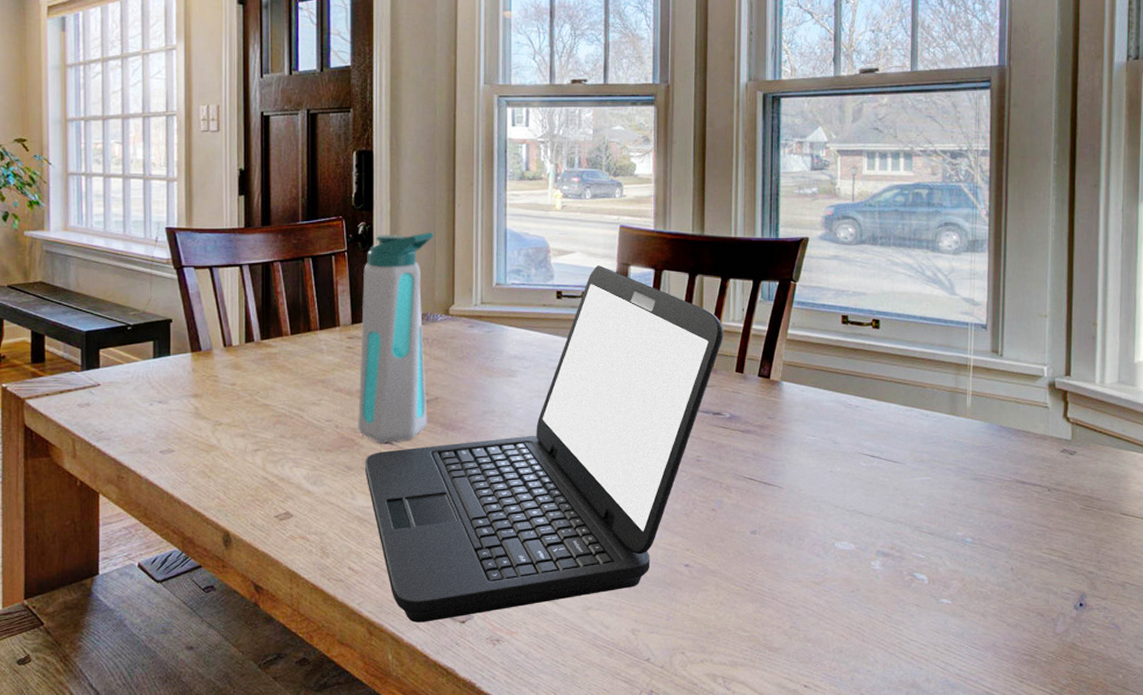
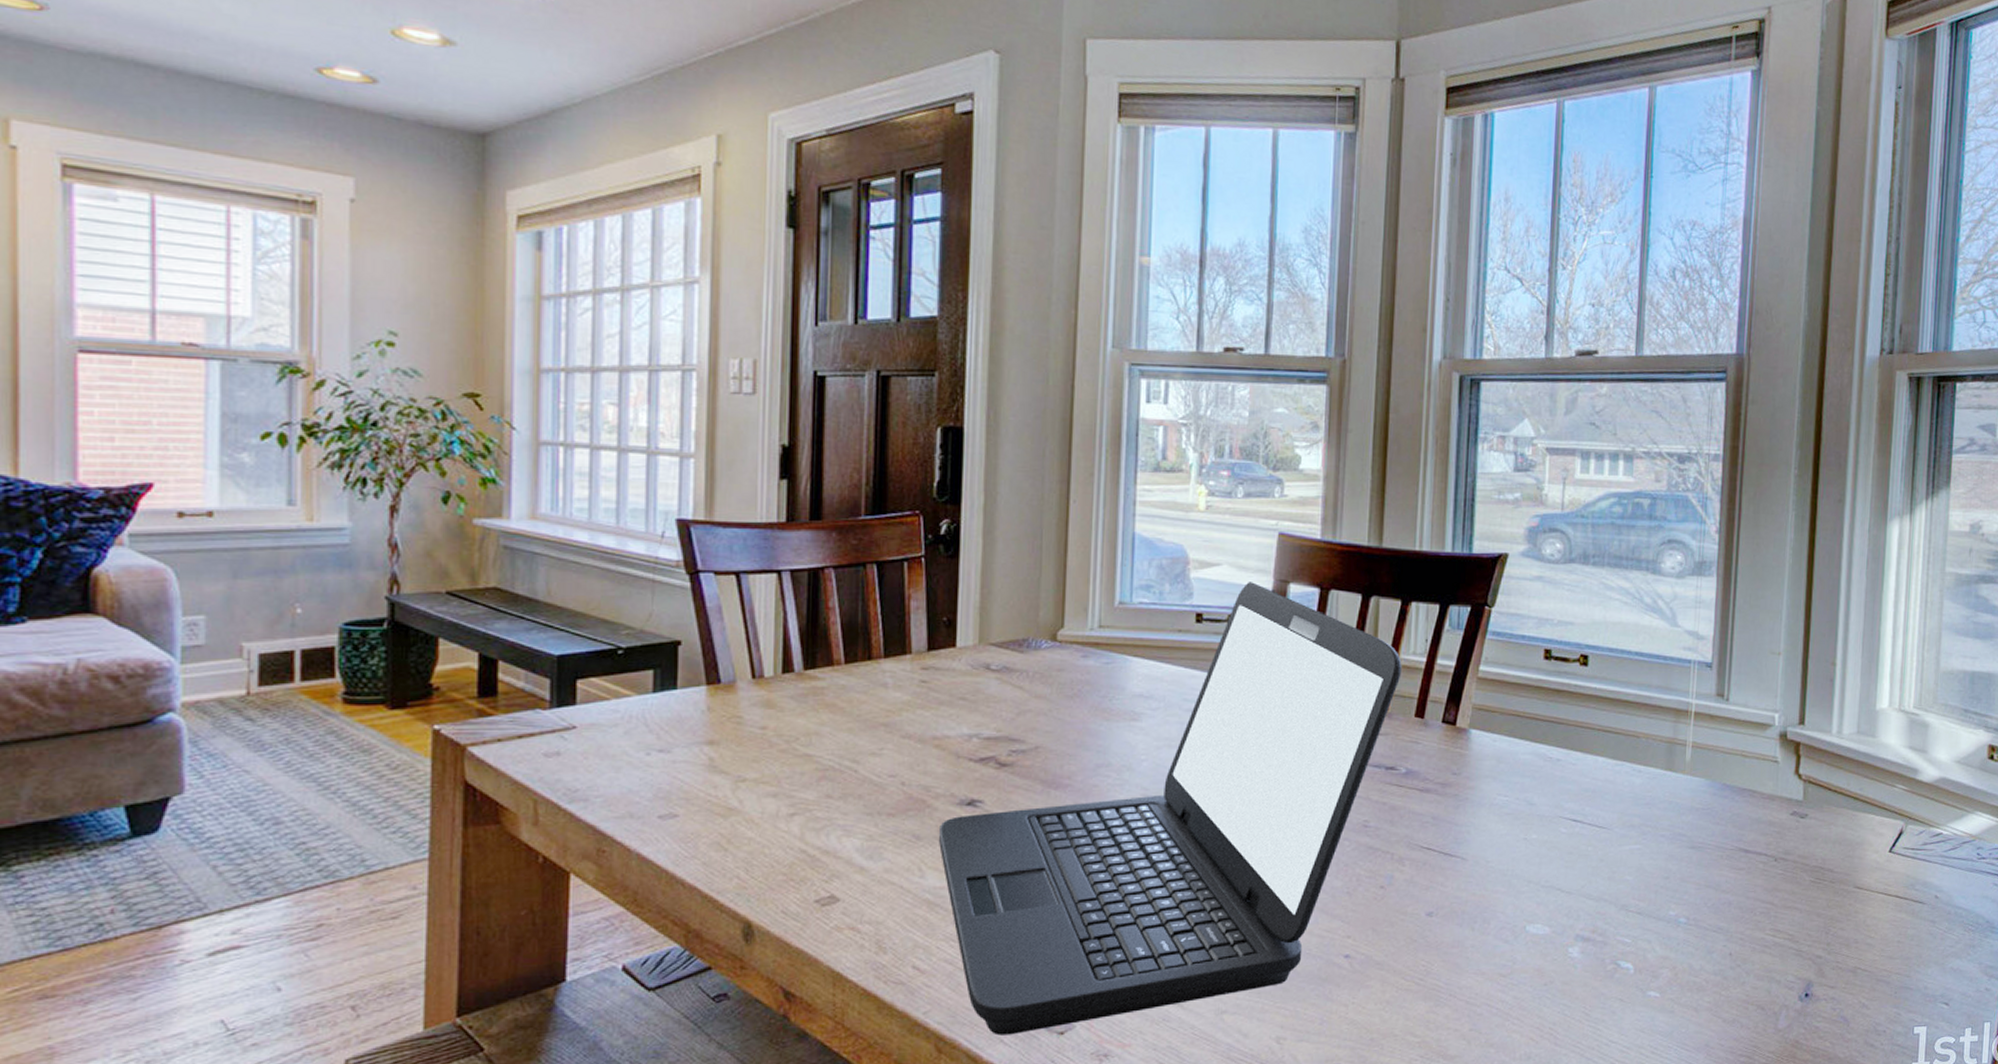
water bottle: present [357,231,433,444] -> none [930,533,1040,806]

